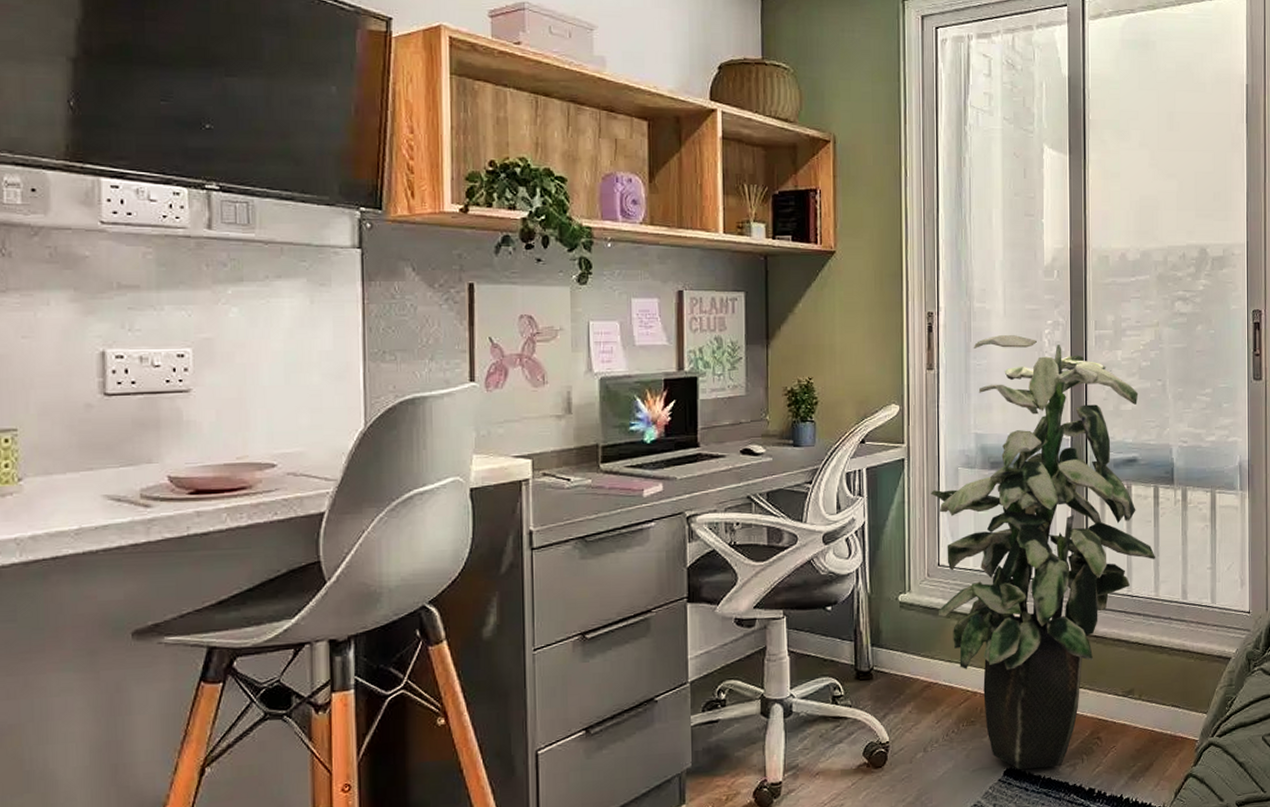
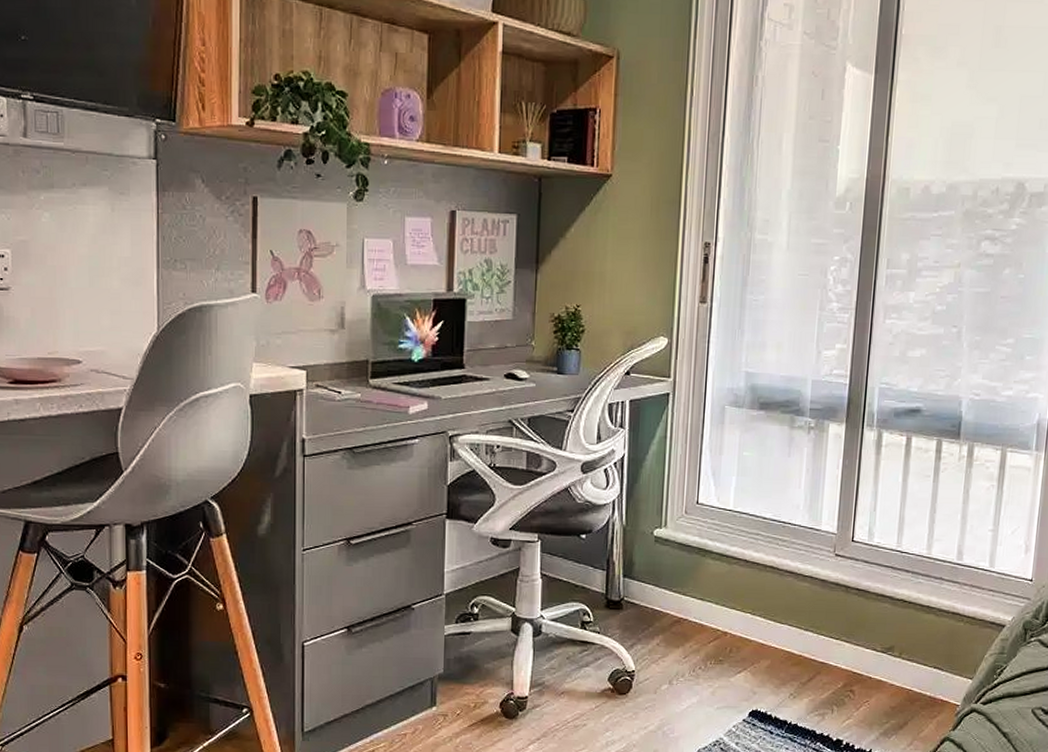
indoor plant: present [931,335,1156,770] -> none [693,270,932,715]

